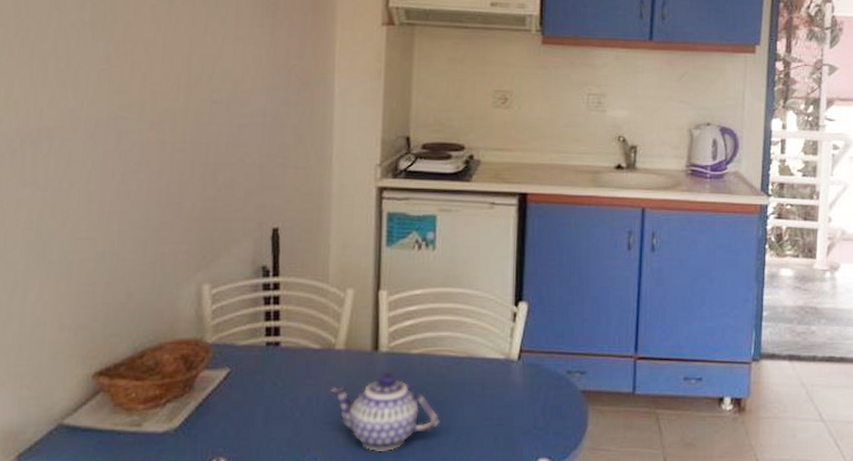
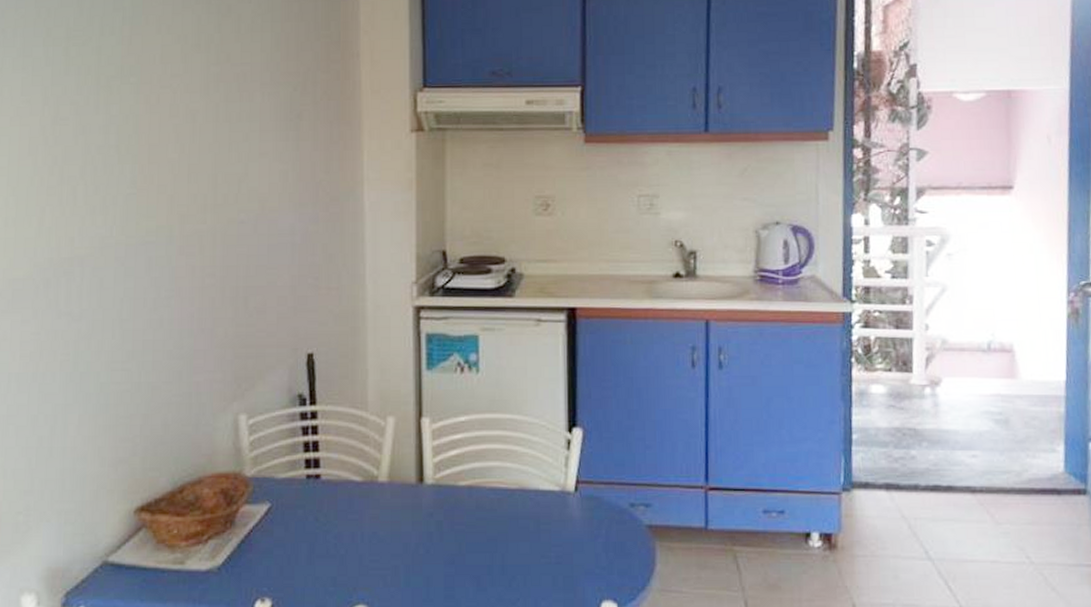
teapot: present [330,373,440,451] -> none [374,506,492,591]

